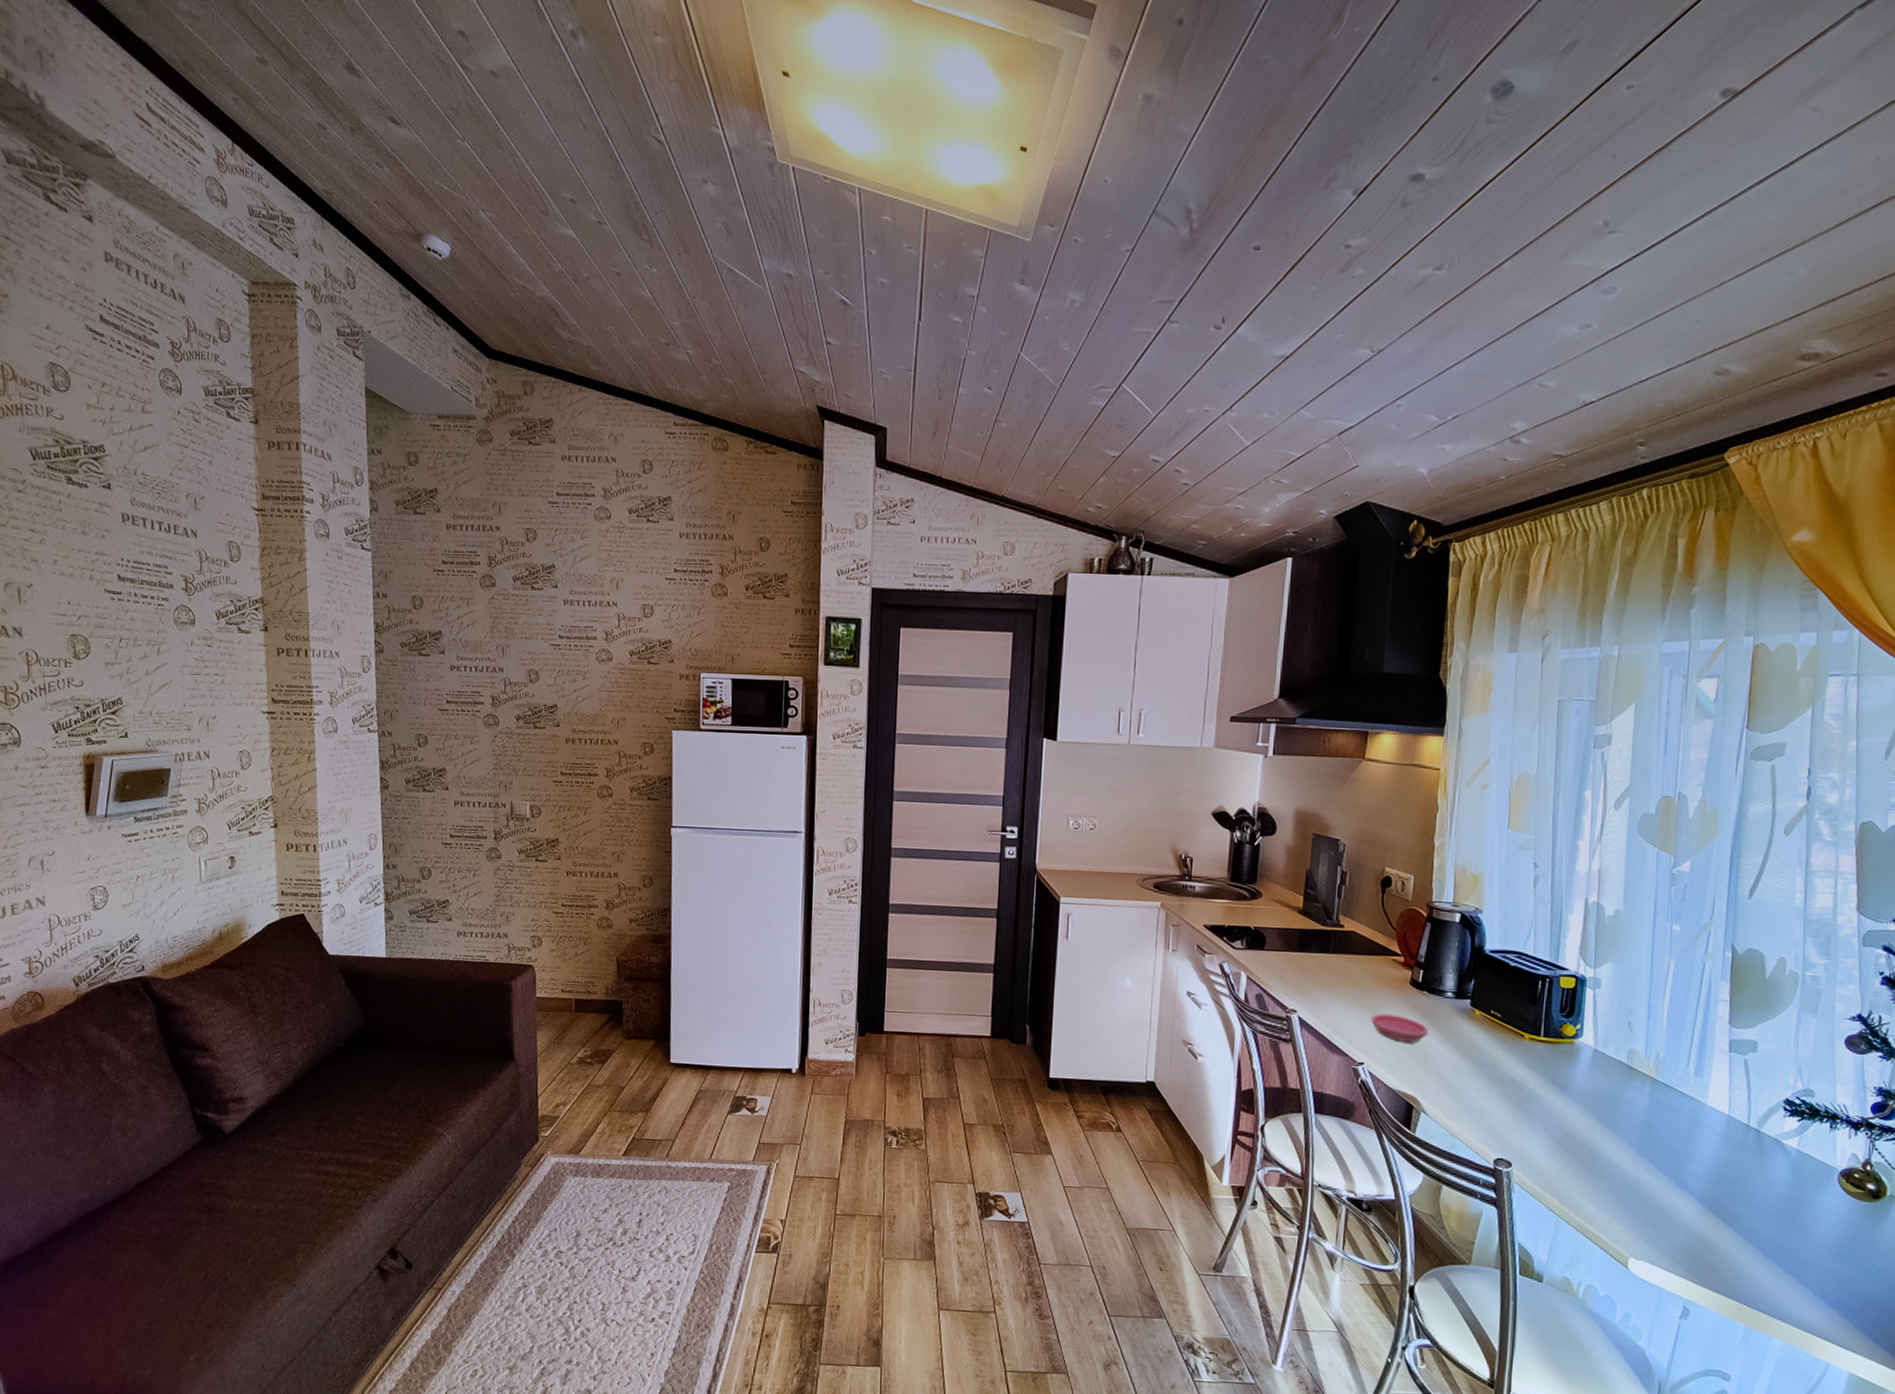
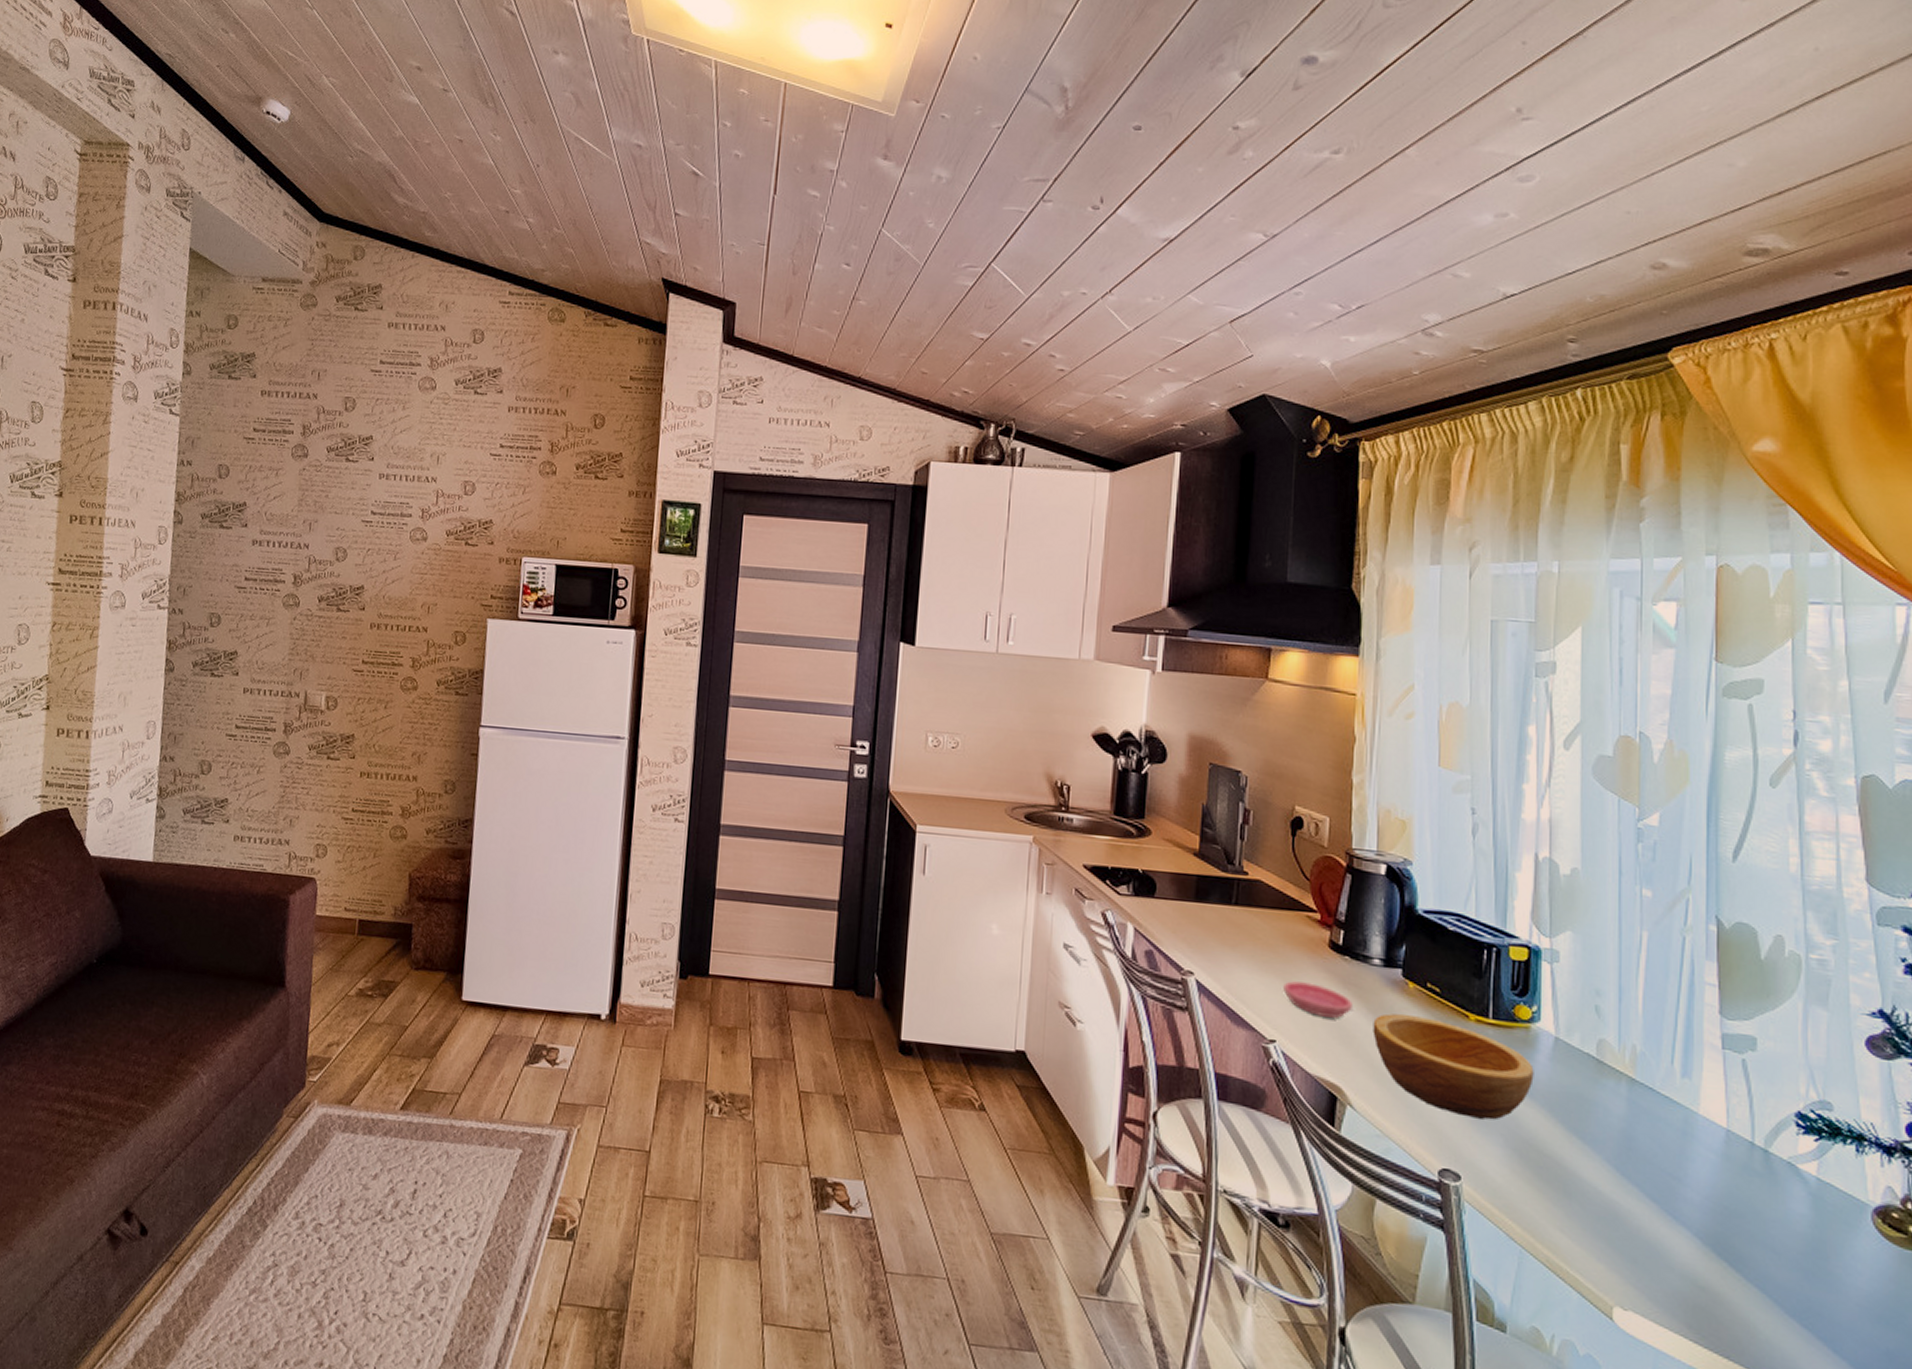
bowl: none [1444,1036,1576,1118] -> present [1373,1014,1534,1120]

